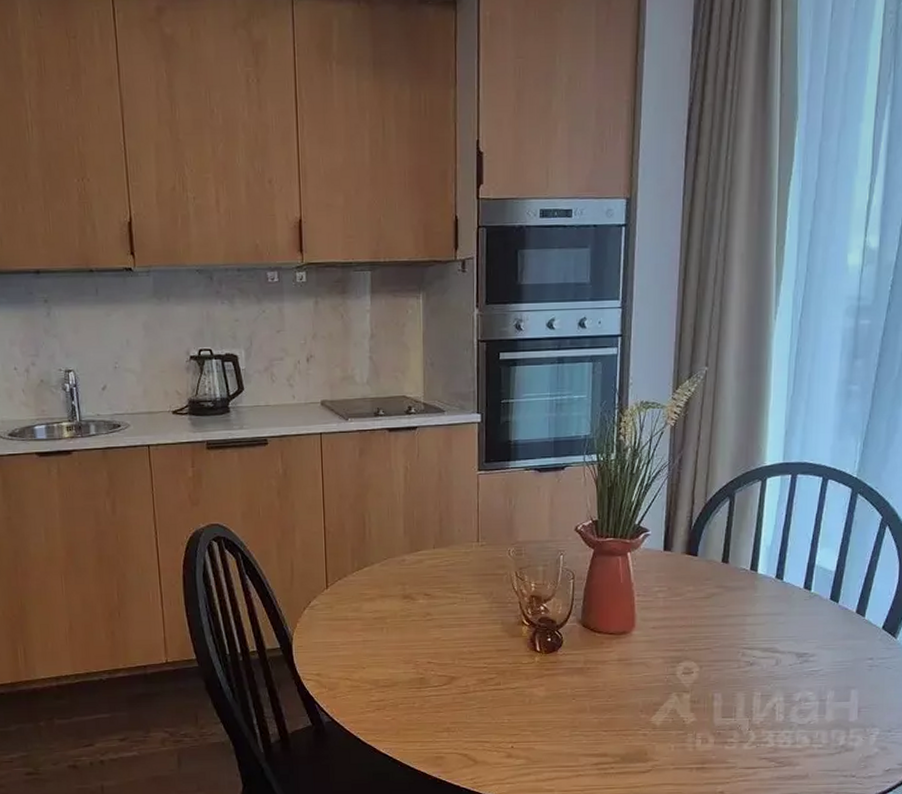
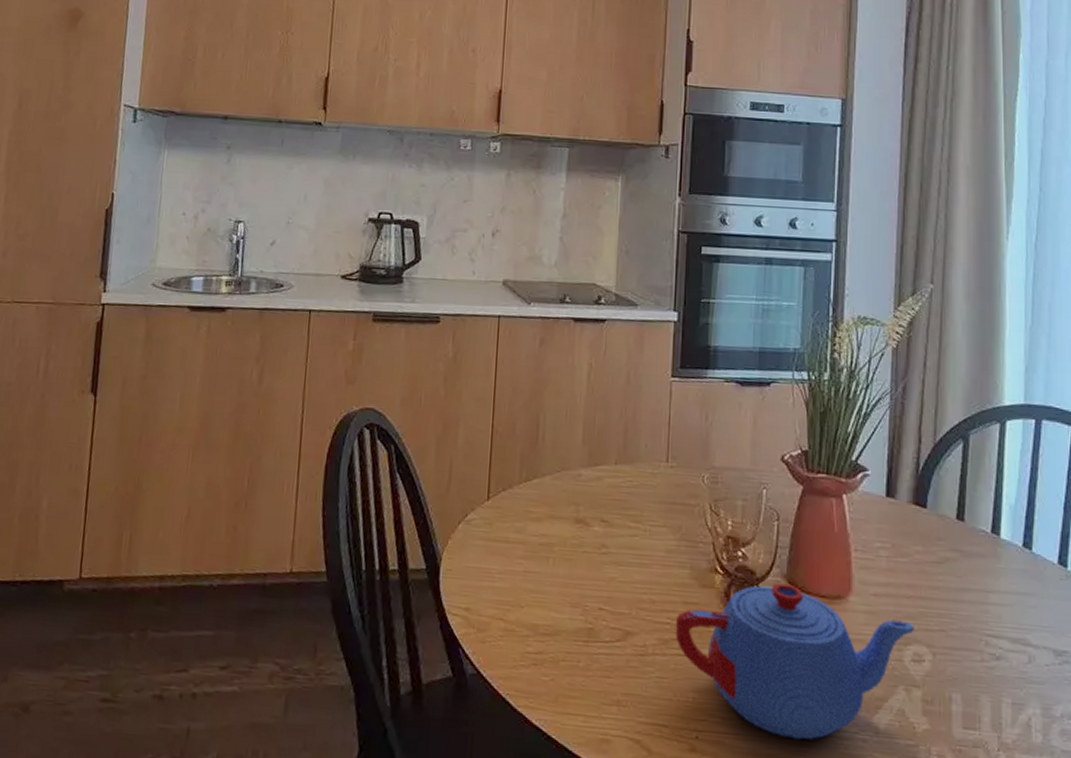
teapot: none [491,627,685,740] -> present [675,583,914,740]

